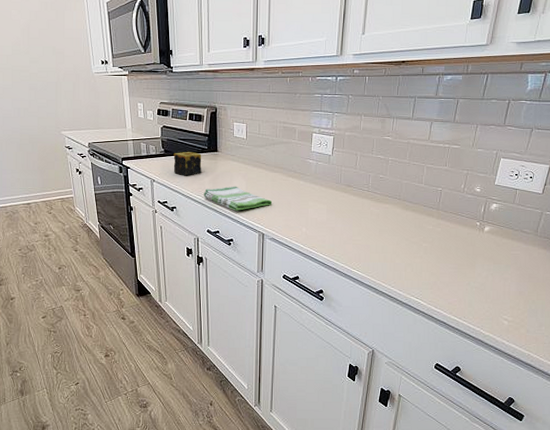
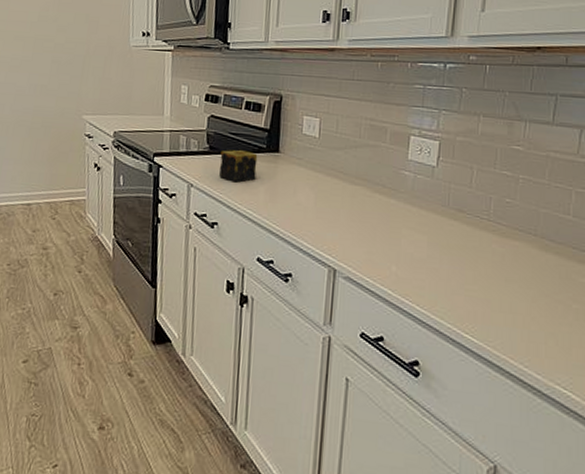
dish towel: present [203,186,273,211] -> none [256,199,351,235]

